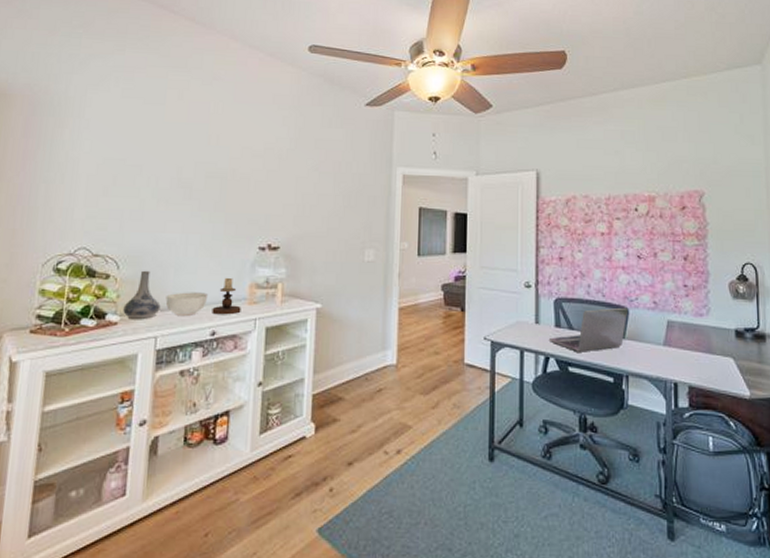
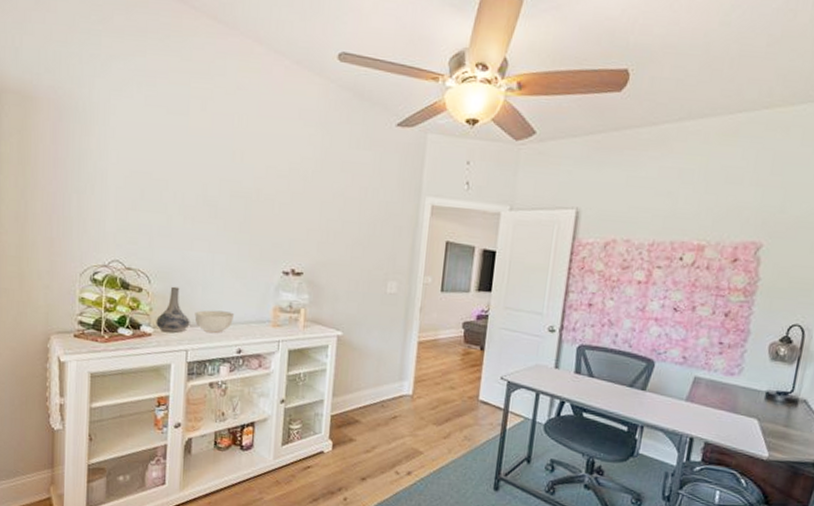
candlestick: present [212,277,241,315] -> none [238,299,266,336]
laptop: present [548,307,629,352] -> none [566,359,655,400]

